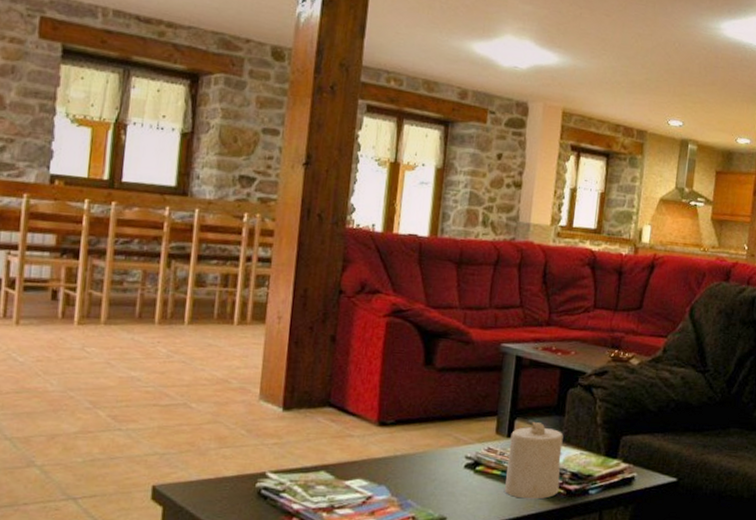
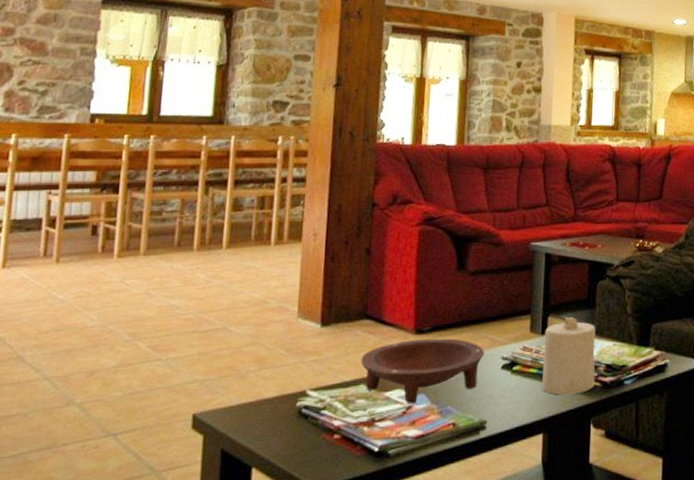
bowl: none [322,431,448,495] -> present [360,338,484,405]

